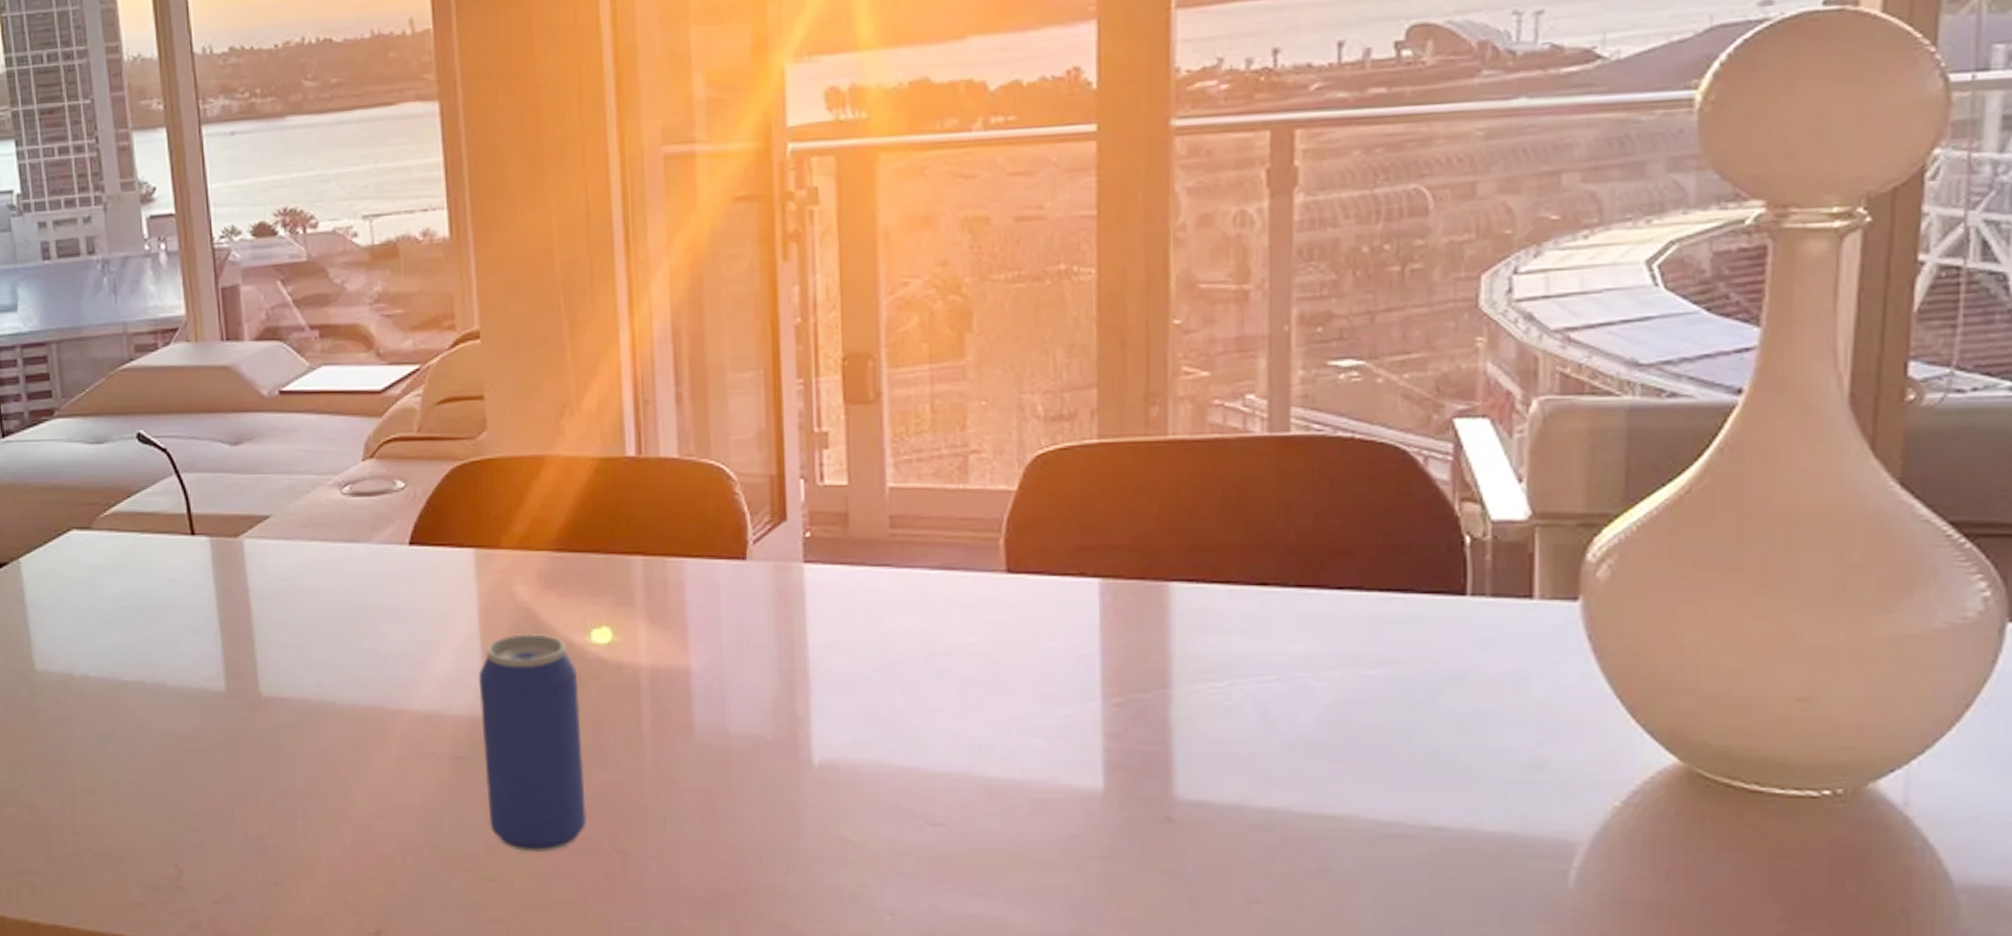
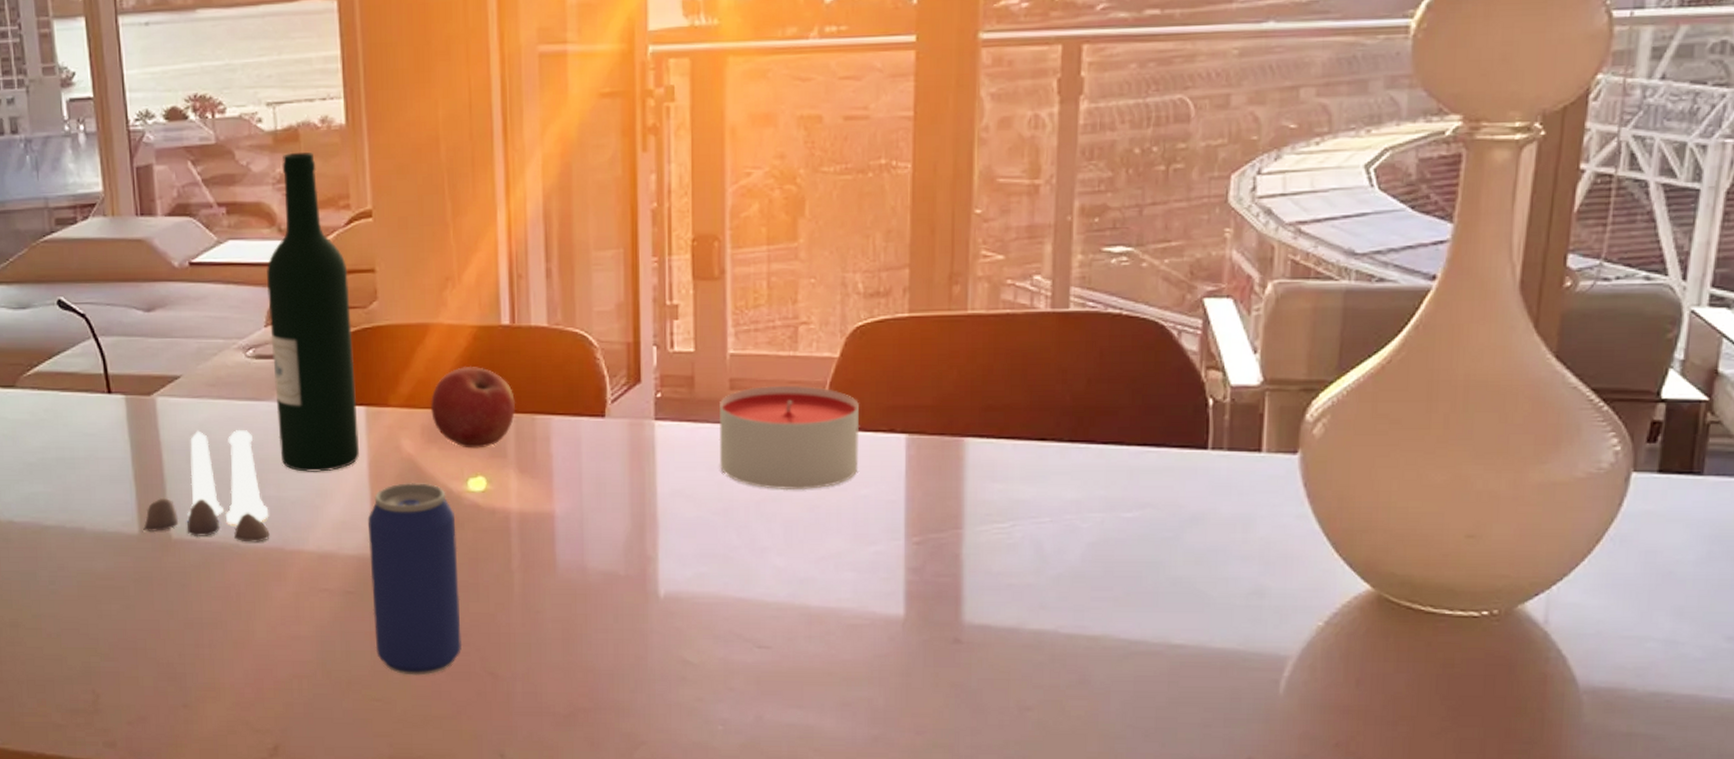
salt and pepper shaker set: none [230,574,370,701] -> present [143,429,270,542]
wine bottle: none [364,268,468,622] -> present [267,151,359,472]
apple: none [547,502,645,595] -> present [430,366,516,449]
candle: none [878,522,1044,643] -> present [719,385,860,491]

